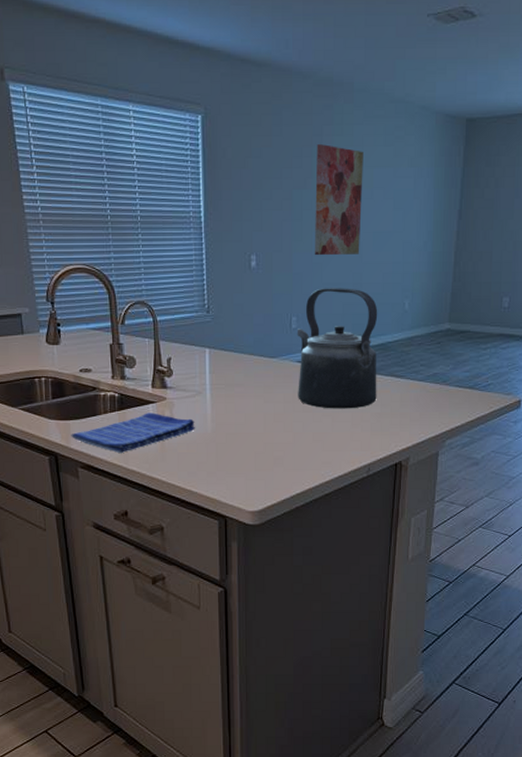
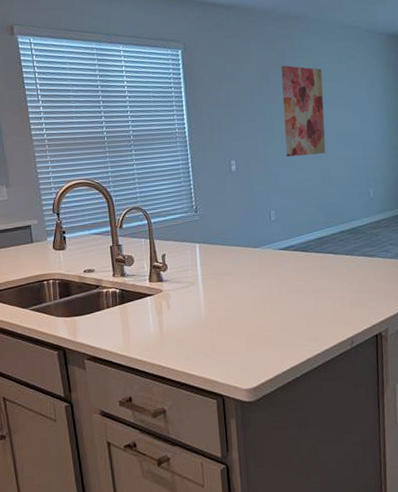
dish towel: present [71,412,196,454] -> none [77,304,191,344]
kettle: present [296,288,378,409] -> none [276,182,353,289]

